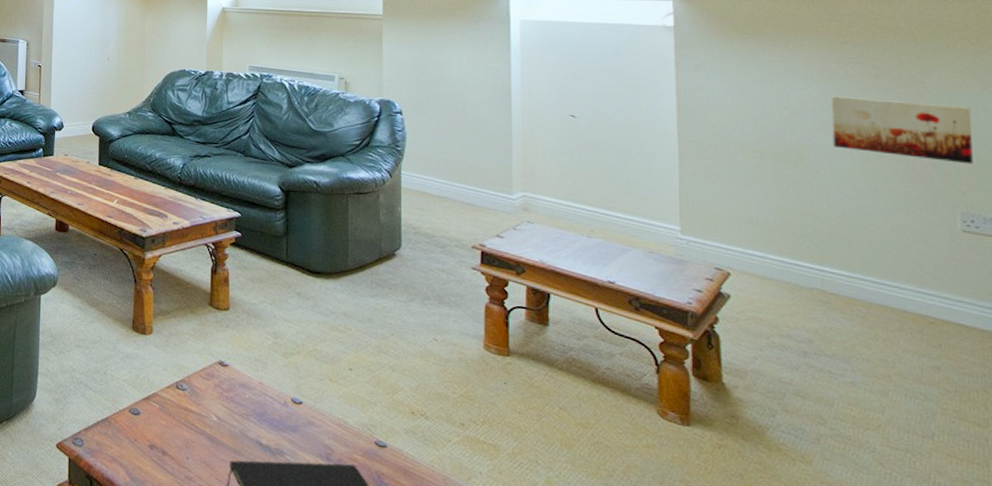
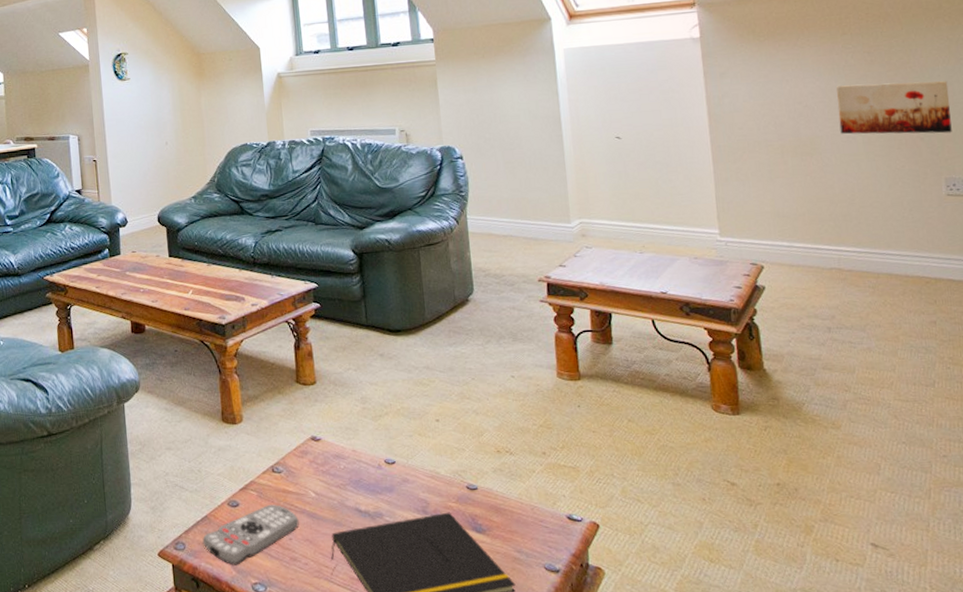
remote control: none [100,419,198,473] -> present [202,505,299,566]

